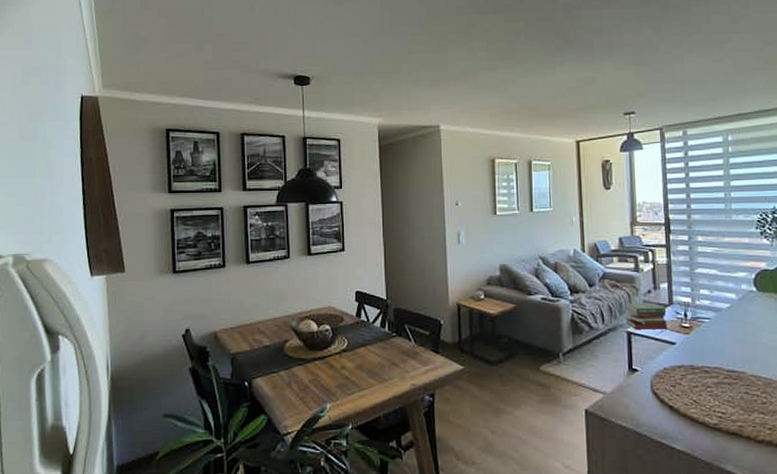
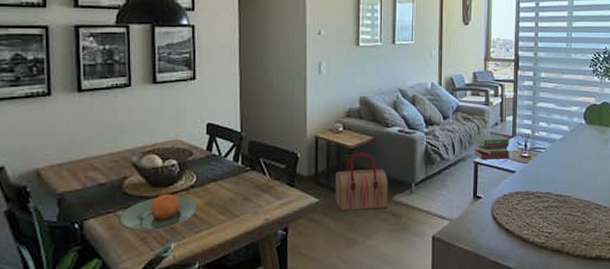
plate: none [283,356,349,391] -> present [120,193,198,231]
handbag: none [479,320,535,379] -> present [335,152,388,211]

